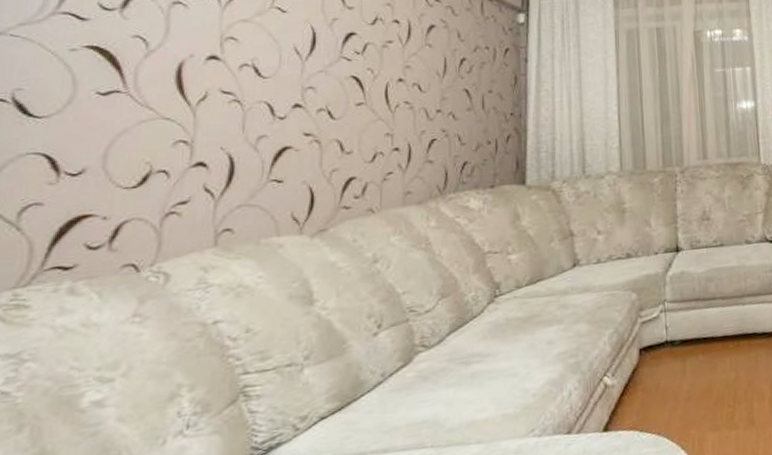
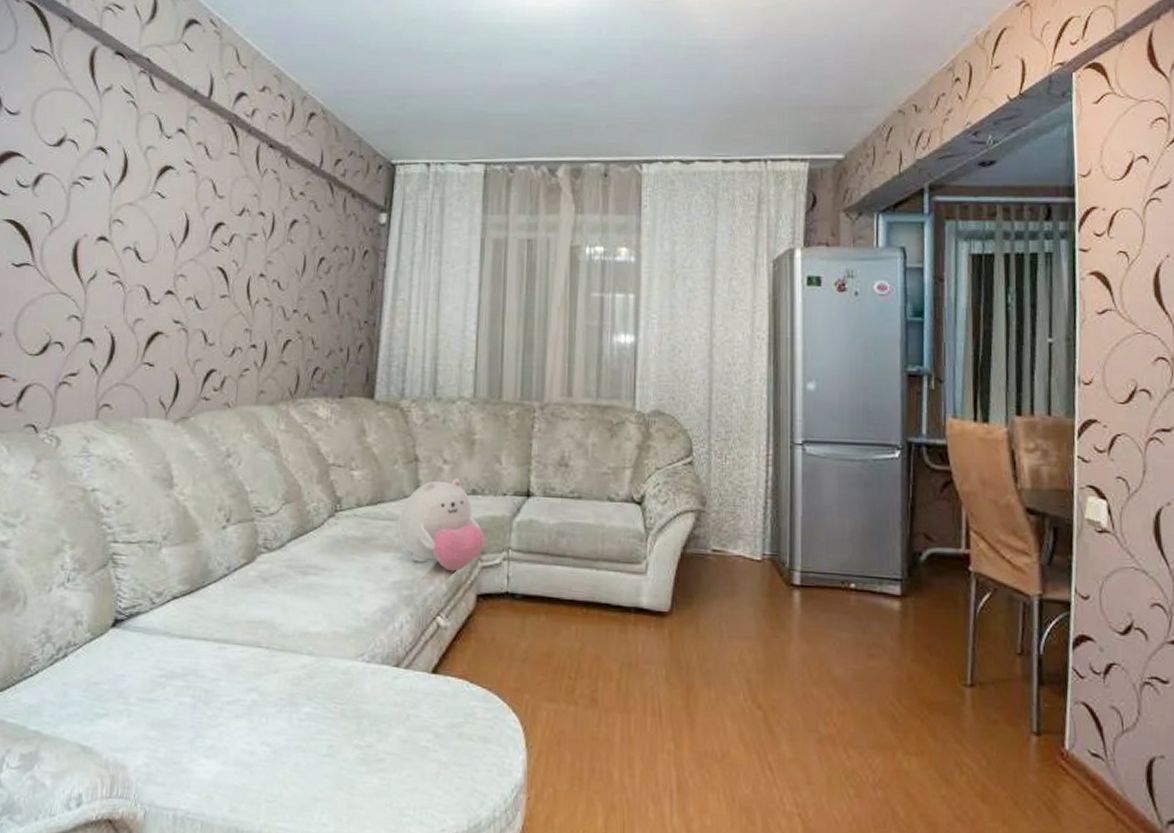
plush toy: none [558,246,643,333] -> present [397,478,485,572]

